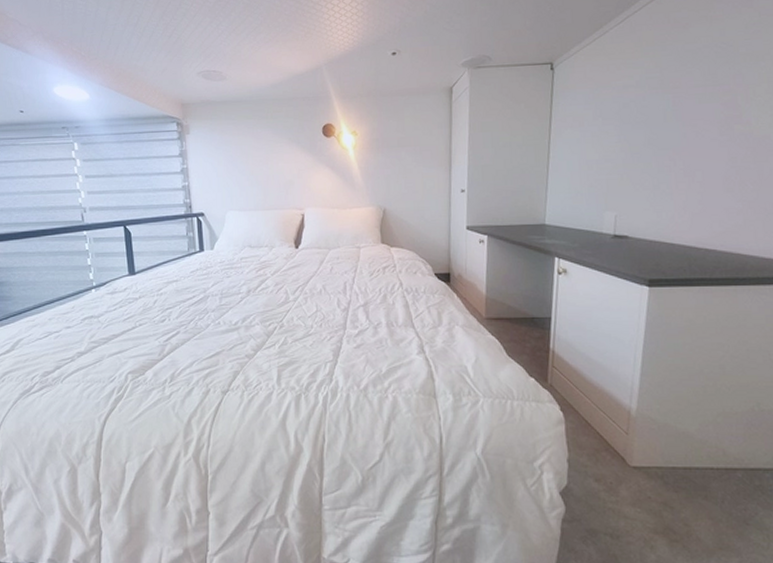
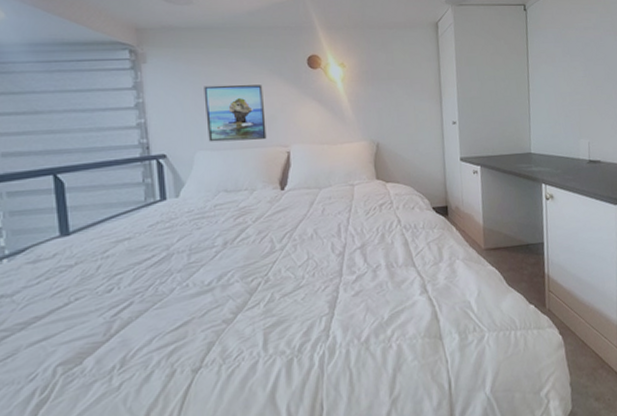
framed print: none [234,152,285,204] -> present [204,84,267,142]

